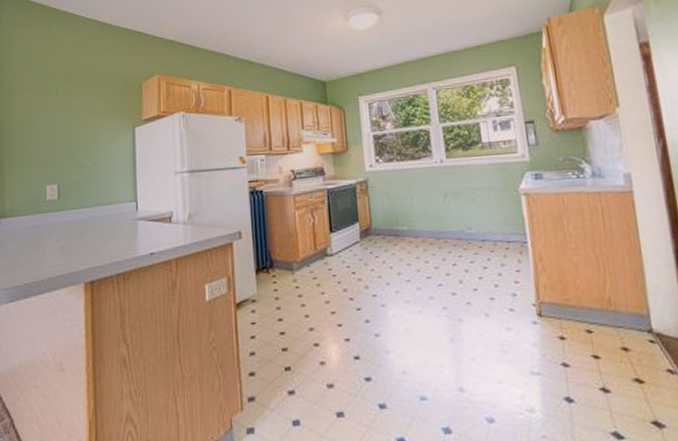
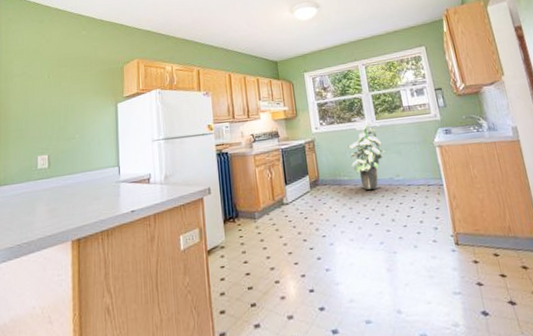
indoor plant: none [407,155,457,244] -> present [346,118,386,190]

